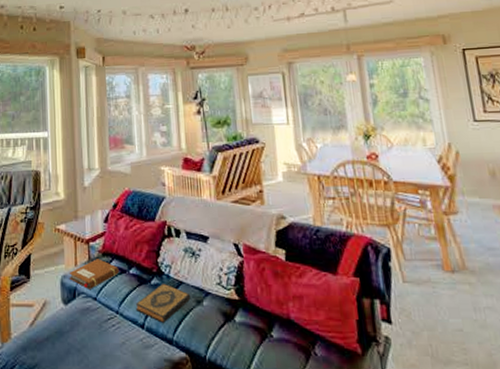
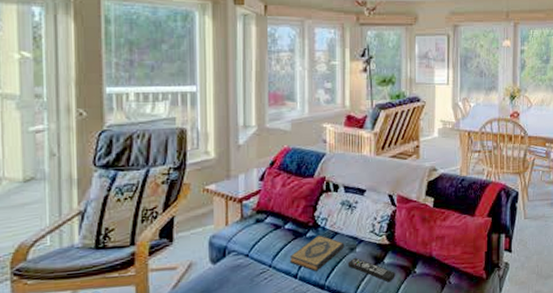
notebook: present [69,259,120,289] -> none [218,216,275,247]
remote control: none [195,311,250,345] -> present [347,257,396,282]

